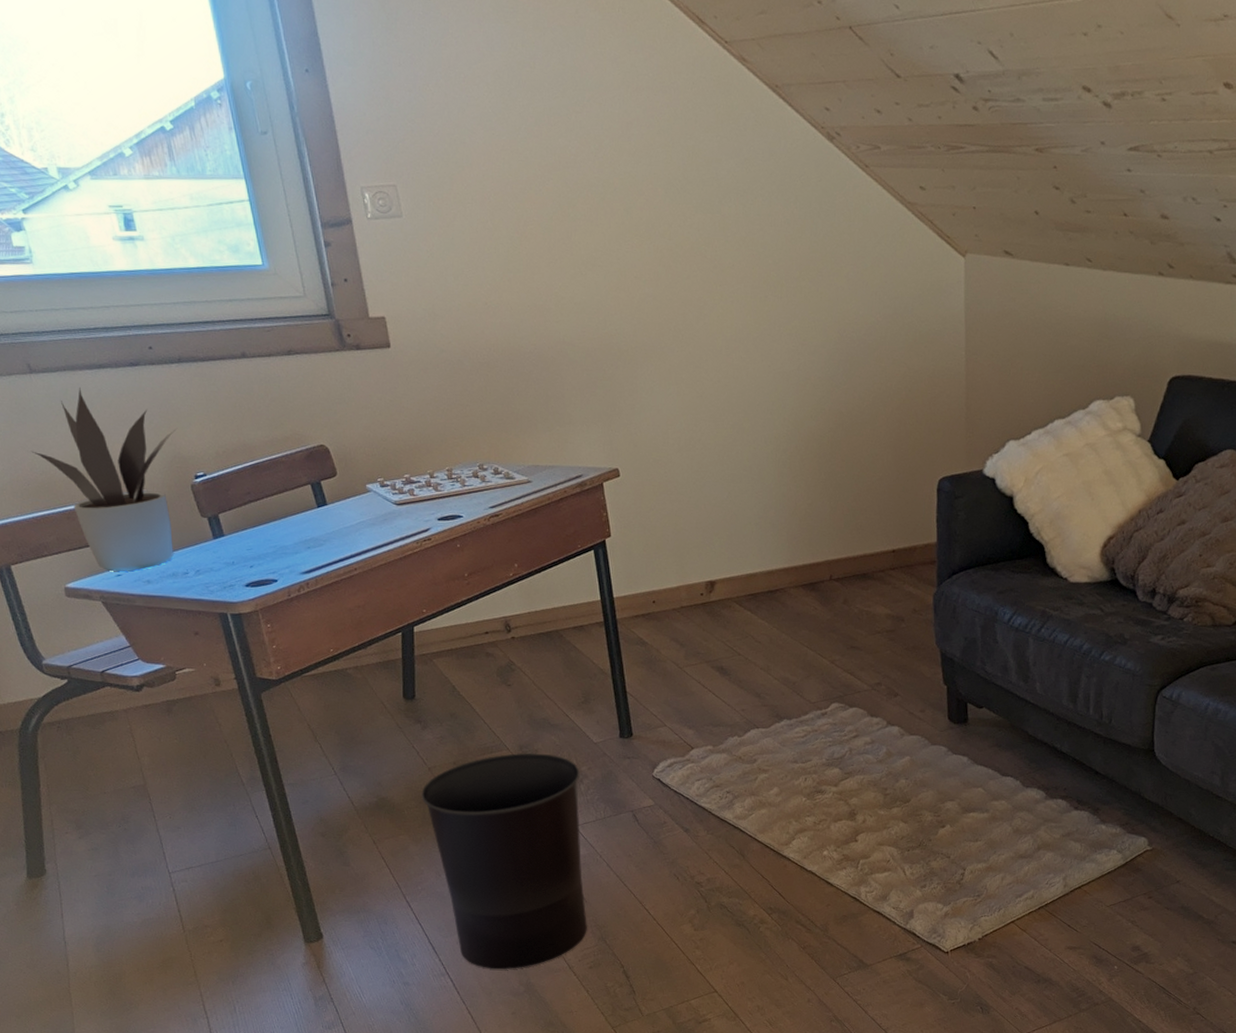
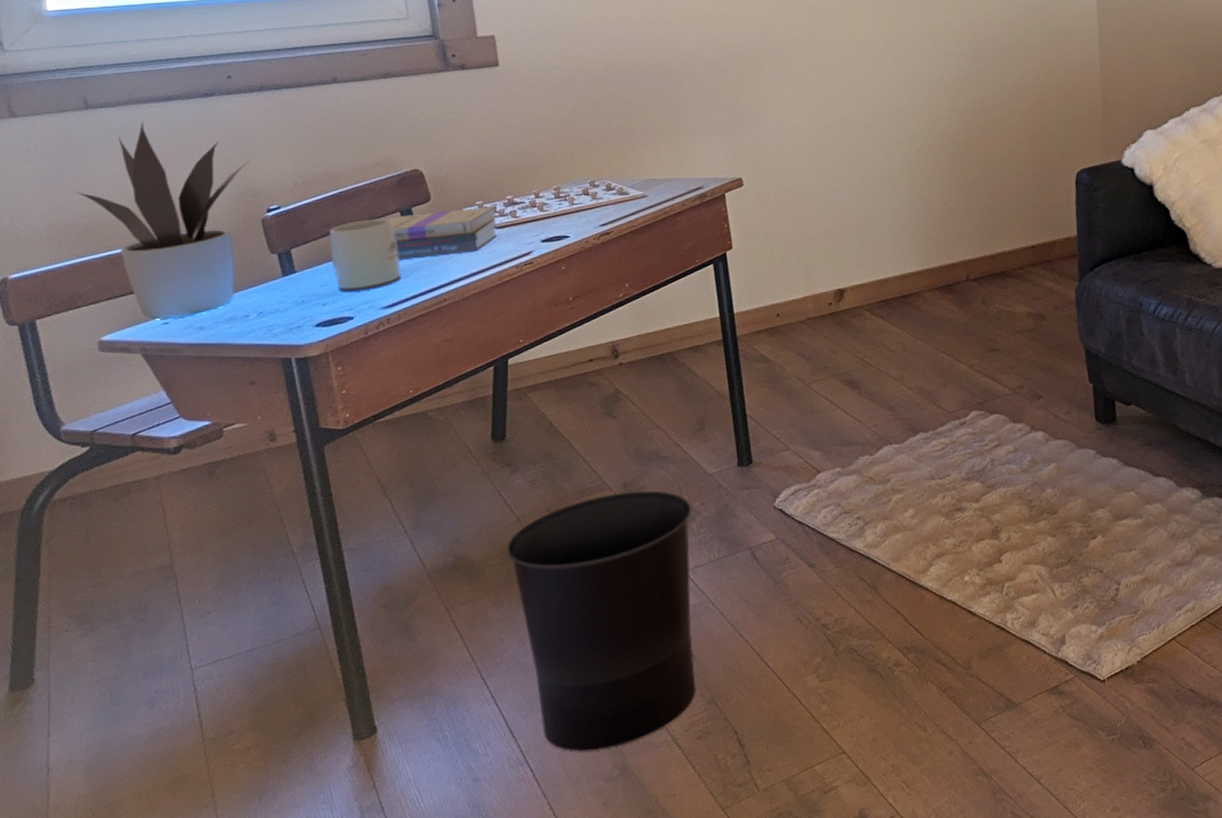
mug: none [250,490,316,557] -> present [328,219,401,292]
books: none [301,483,399,530] -> present [388,206,498,260]

